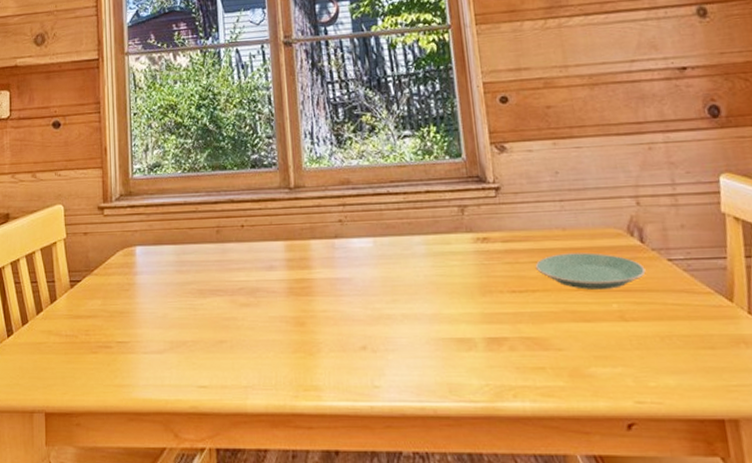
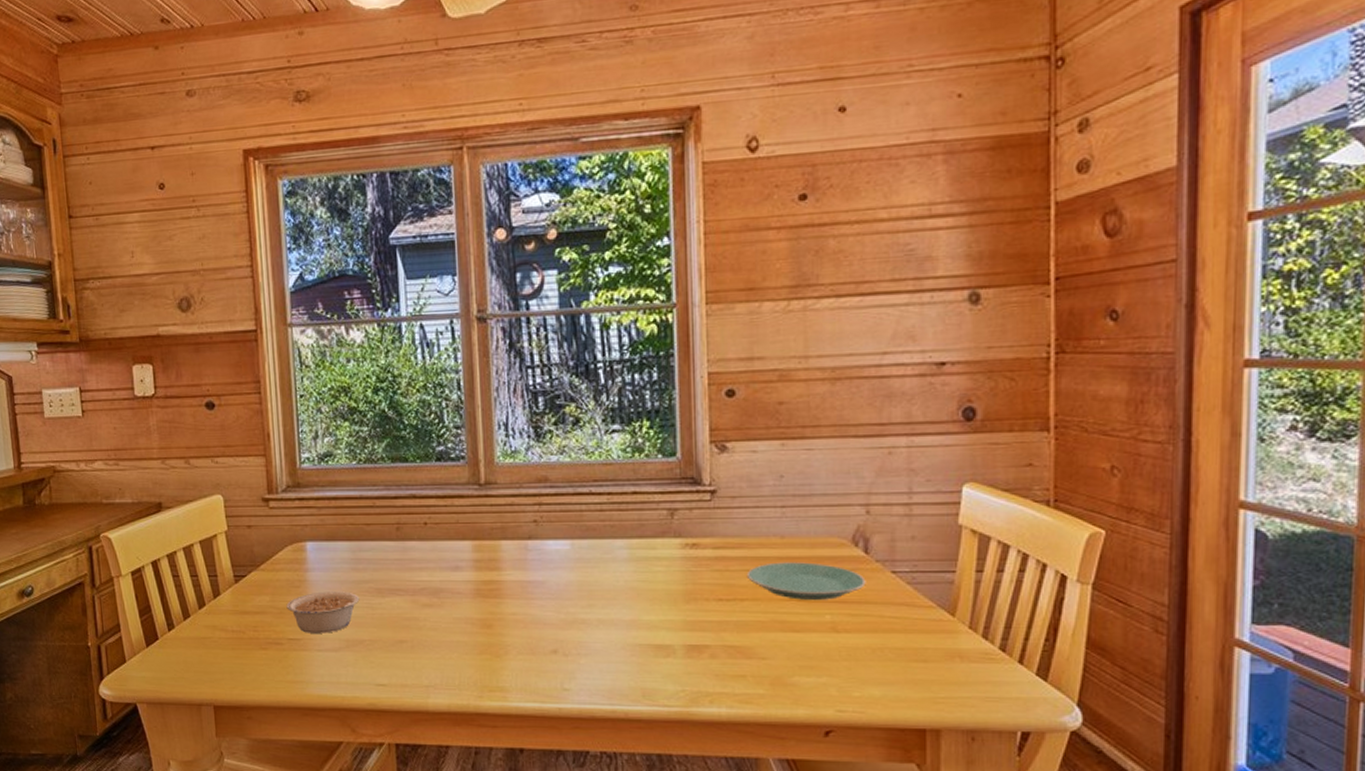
legume: none [116,293,183,336] -> present [286,591,360,633]

